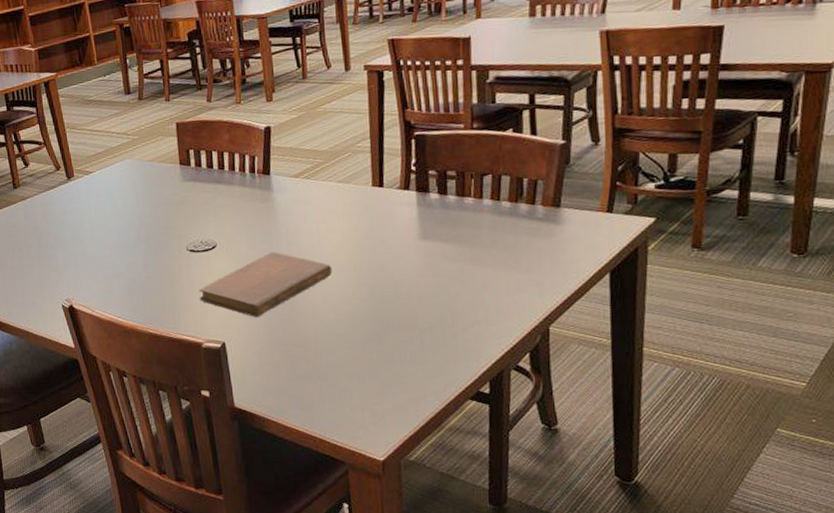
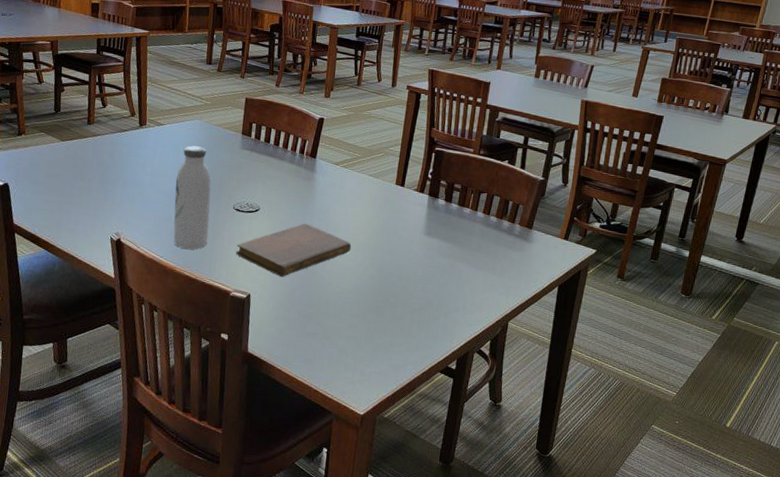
water bottle: none [117,188,166,304] -> present [173,145,211,250]

